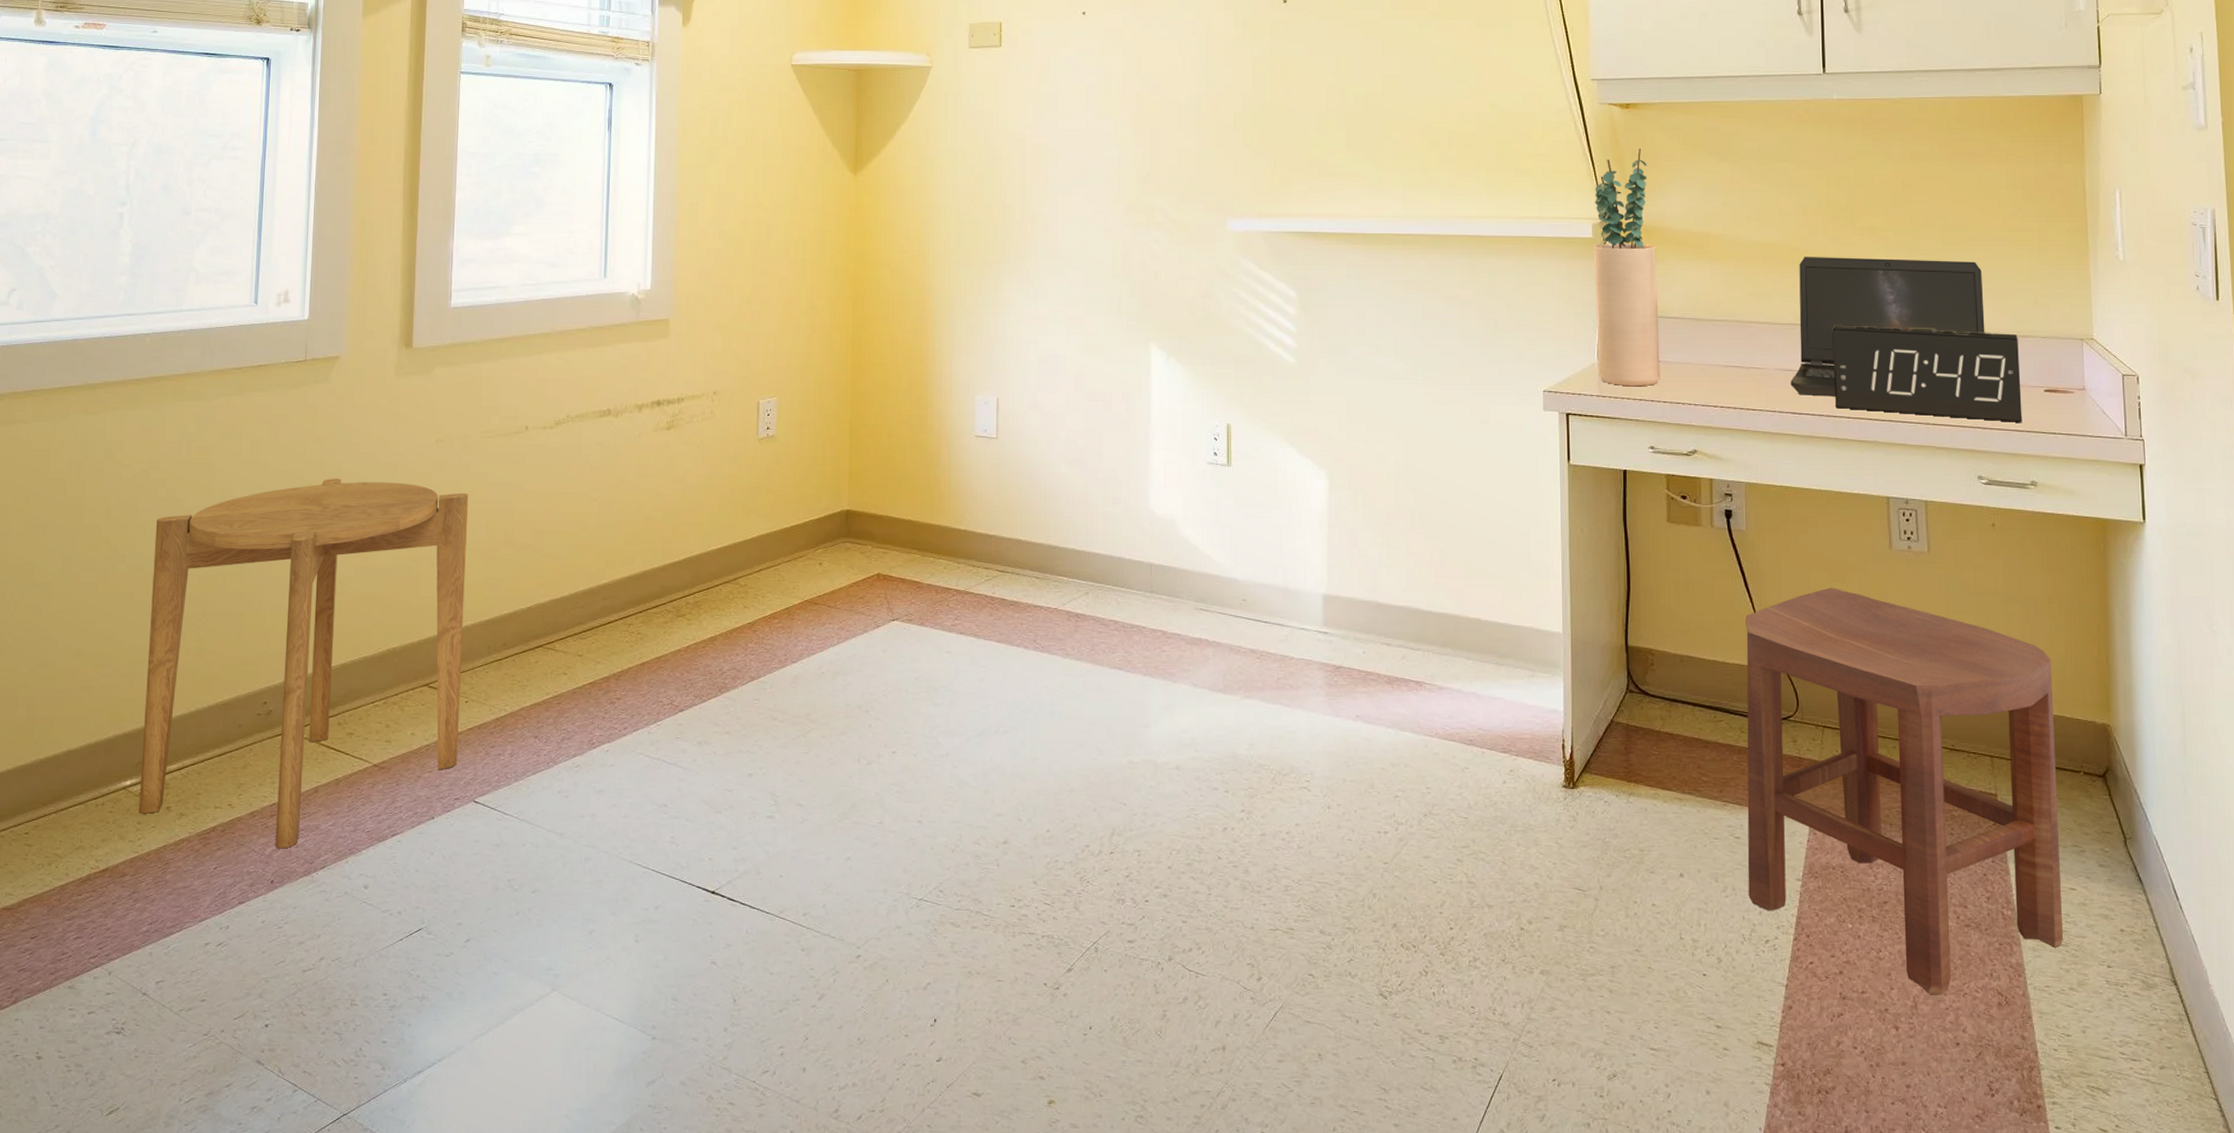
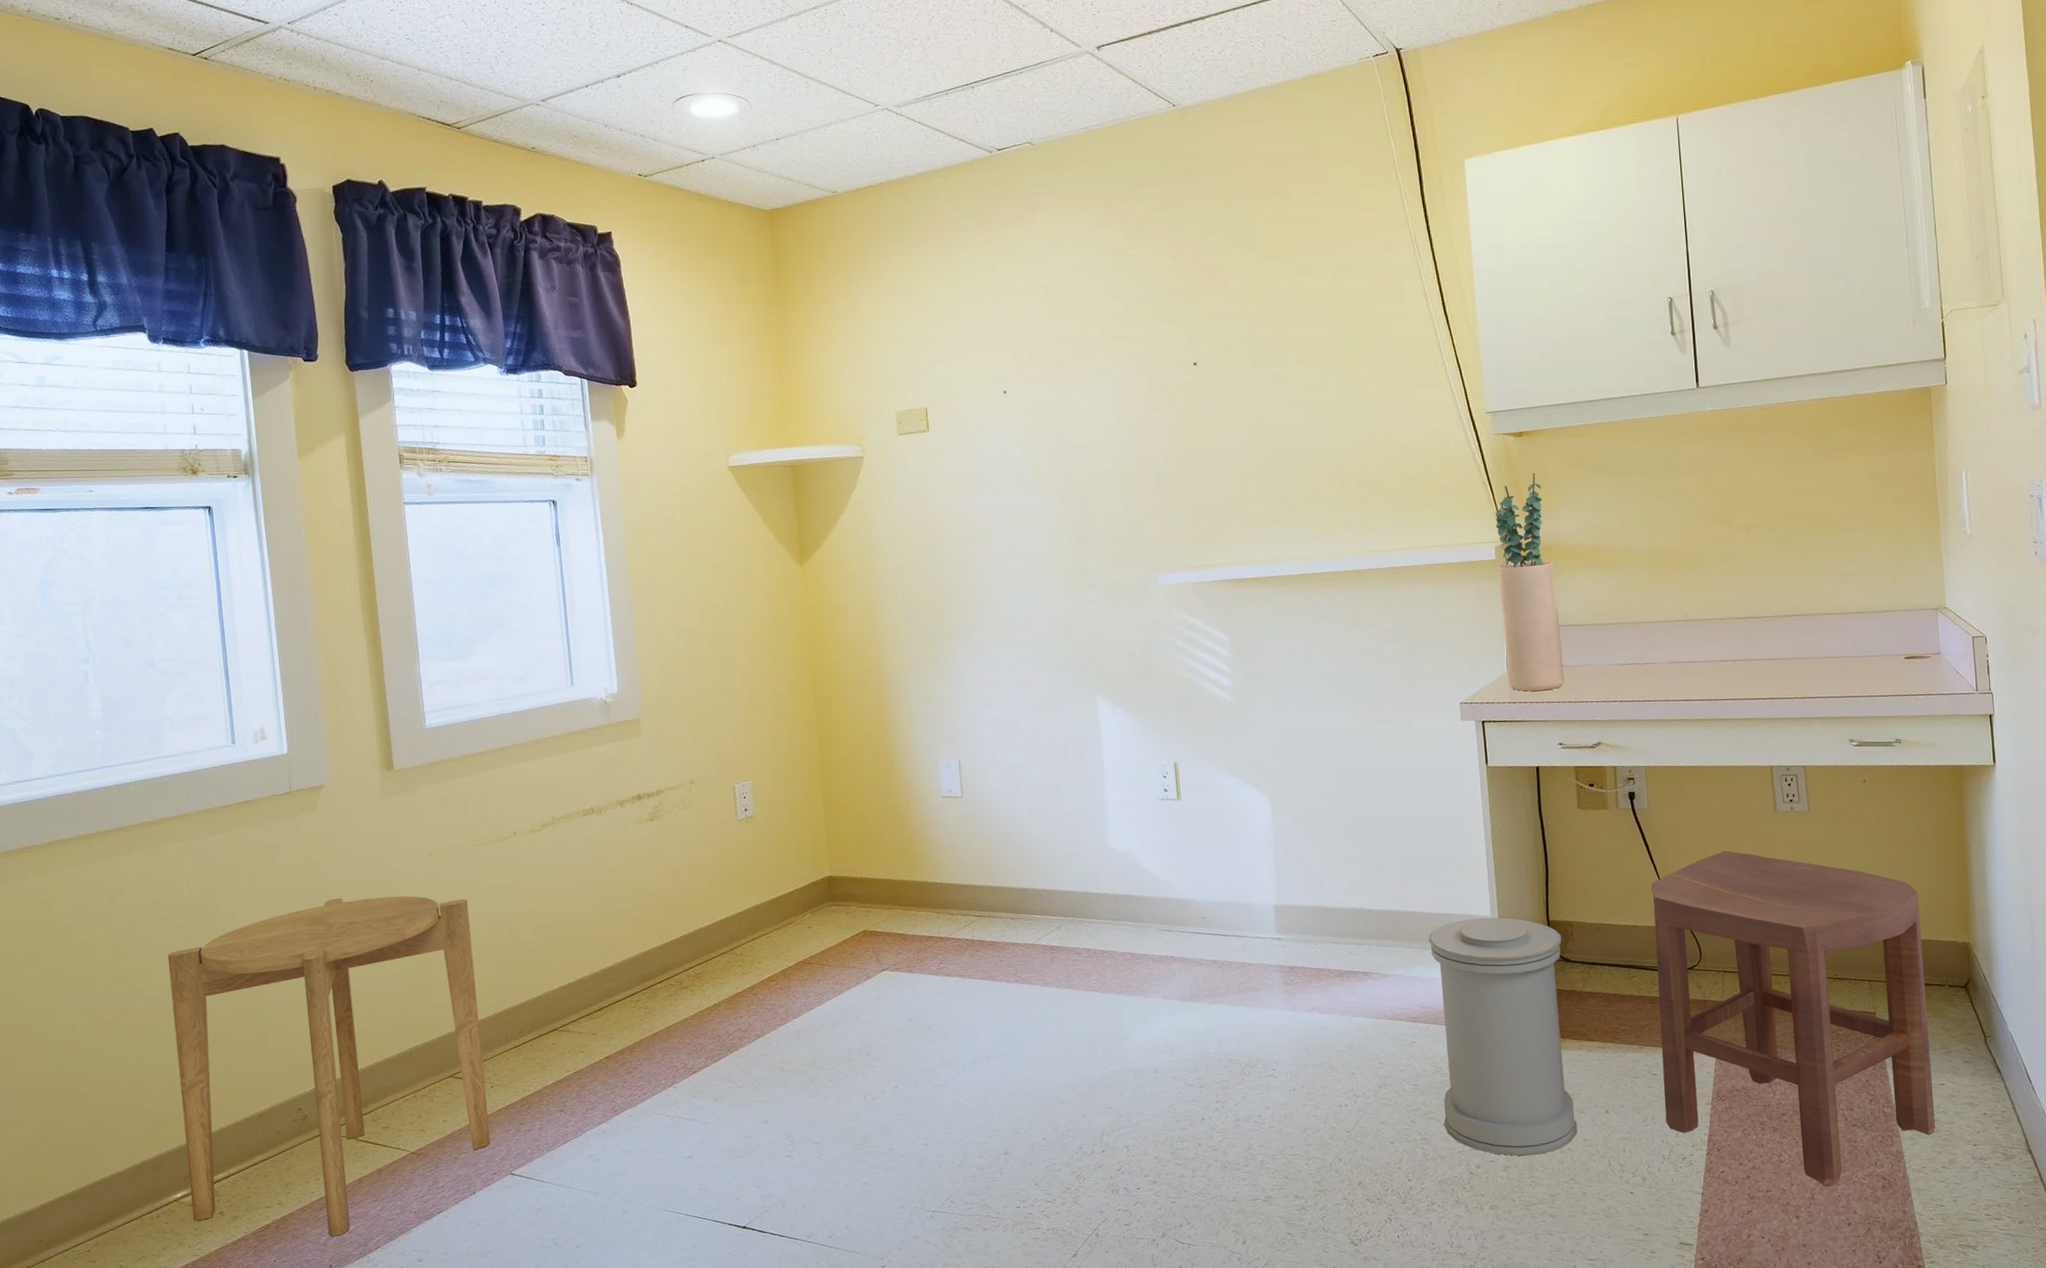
trash can: none [1491,634,1647,916] -> present [1428,917,1578,1156]
laptop computer: present [1790,257,1985,397] -> none [1681,548,1851,683]
alarm clock: present [1832,325,2023,422] -> none [1715,610,1887,692]

